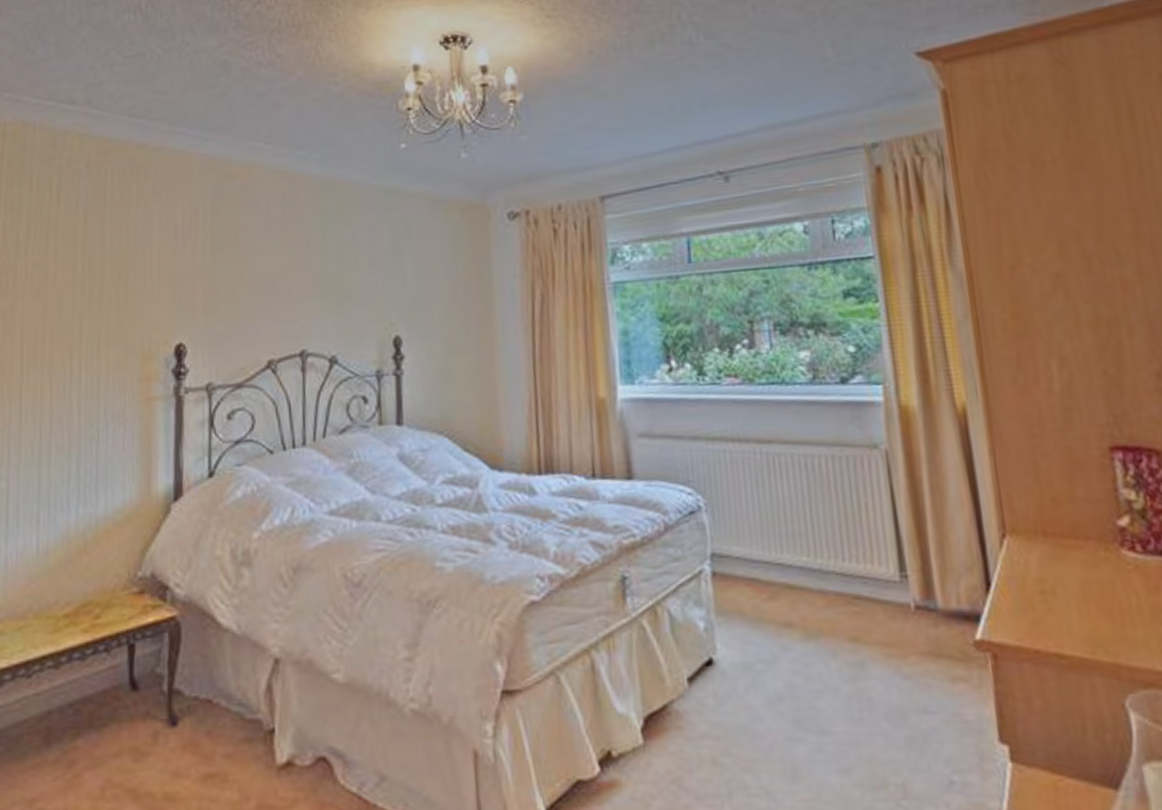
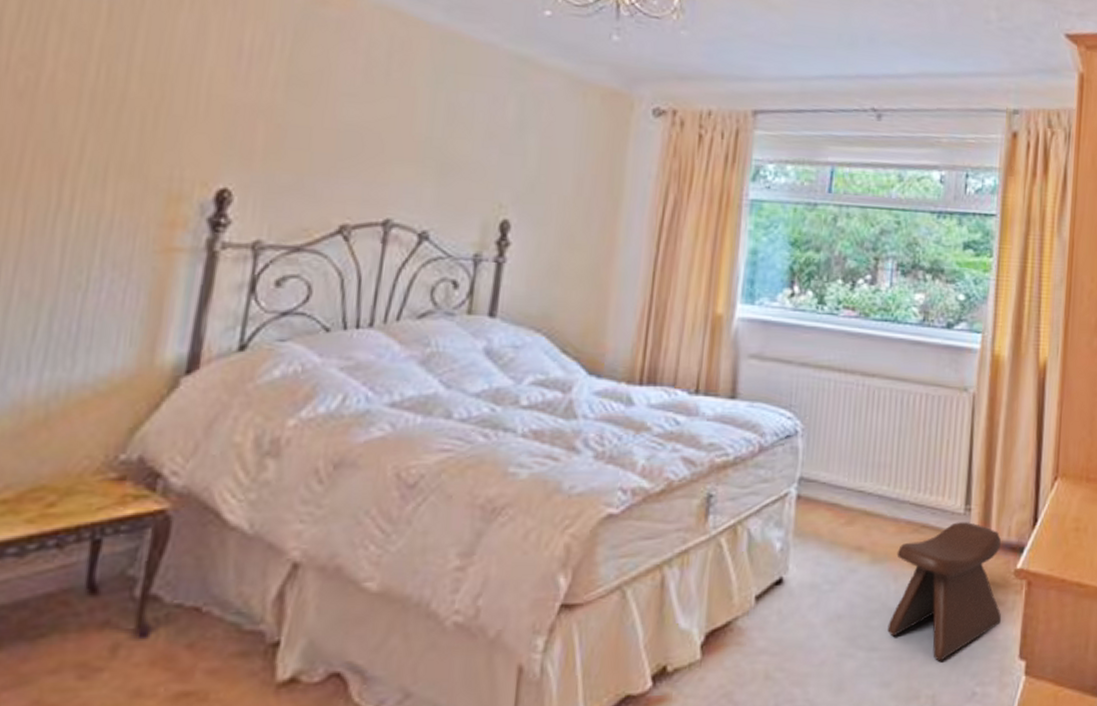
stool: none [831,590,970,746] -> present [887,522,1002,661]

